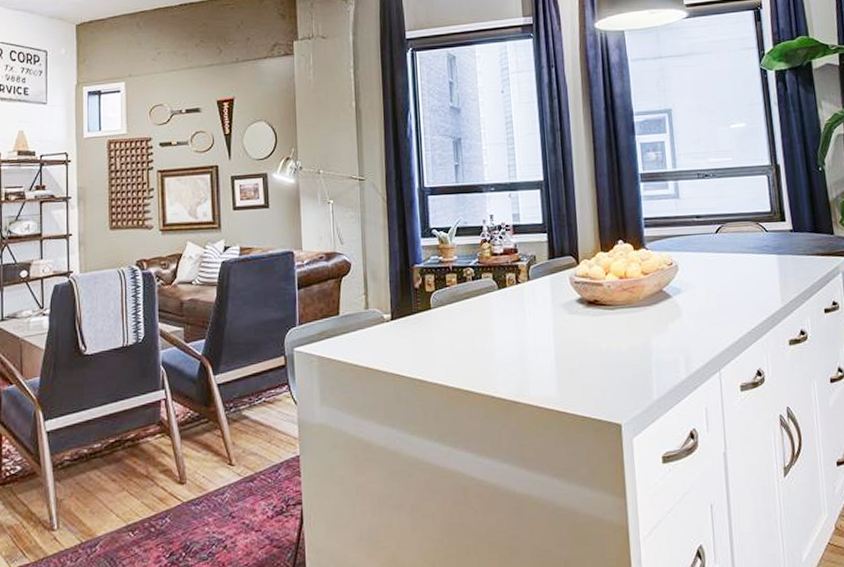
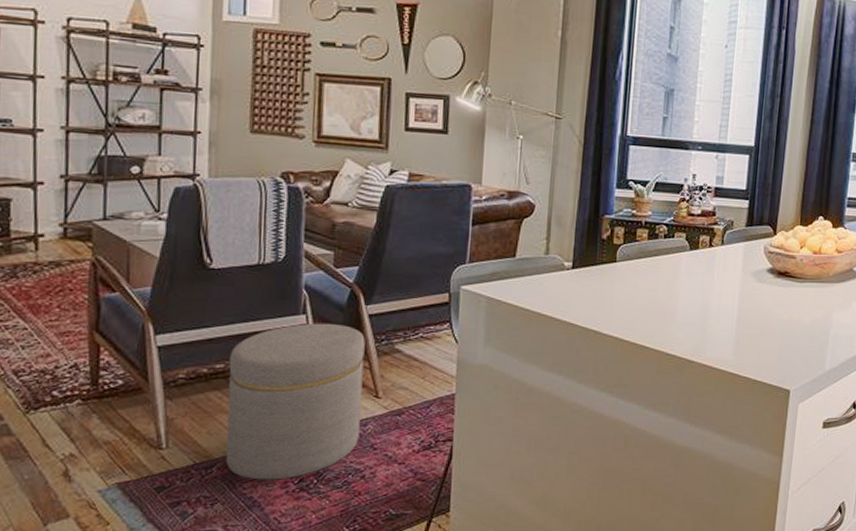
ottoman: none [104,395,218,556] -> present [225,323,365,480]

